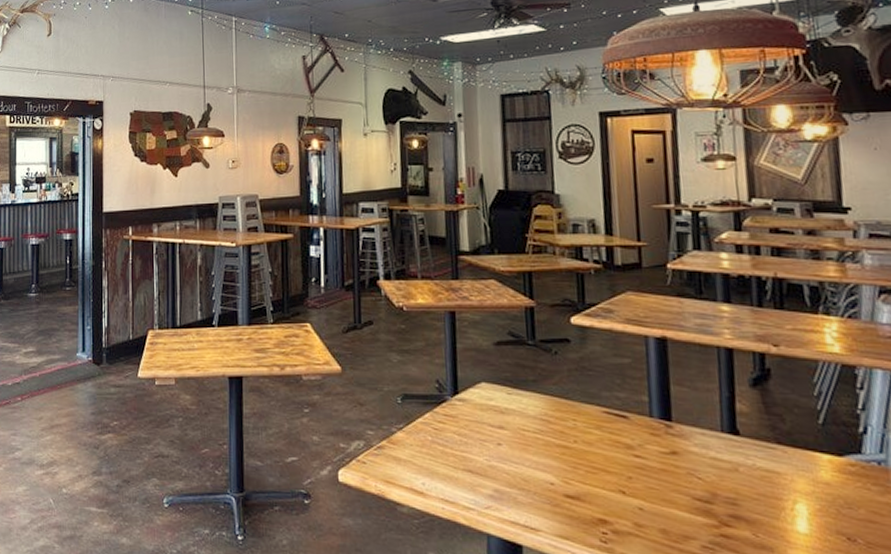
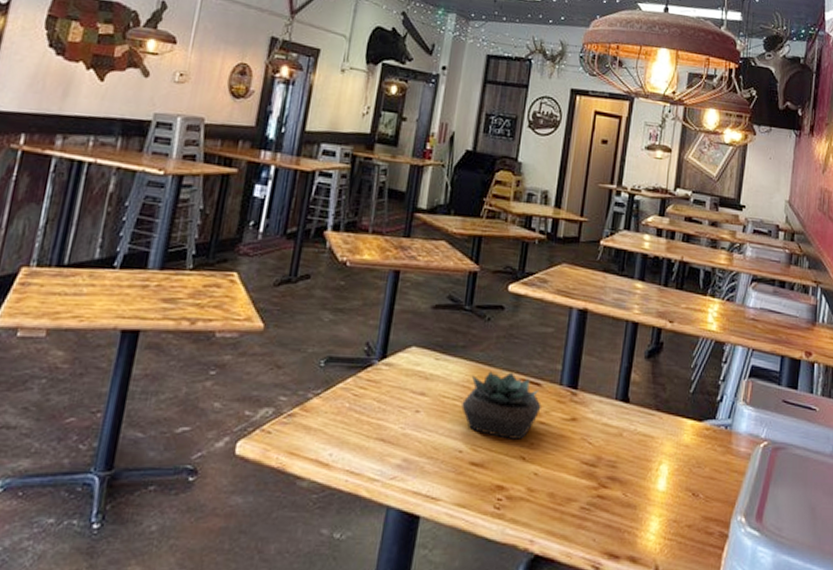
succulent plant: none [544,404,633,473] -> present [461,371,541,440]

